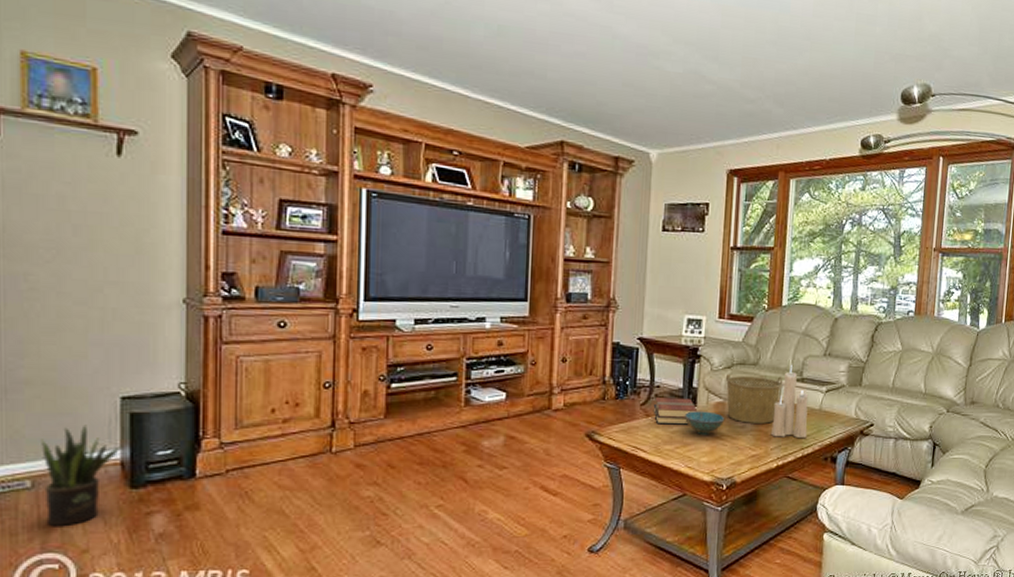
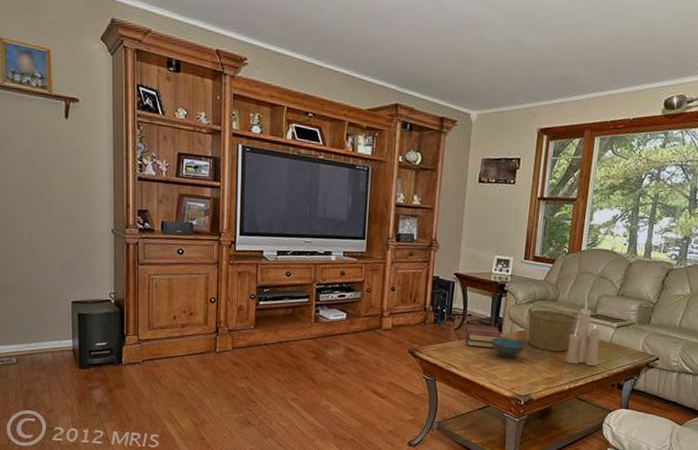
potted plant: present [39,424,122,527] -> none [20,320,73,393]

